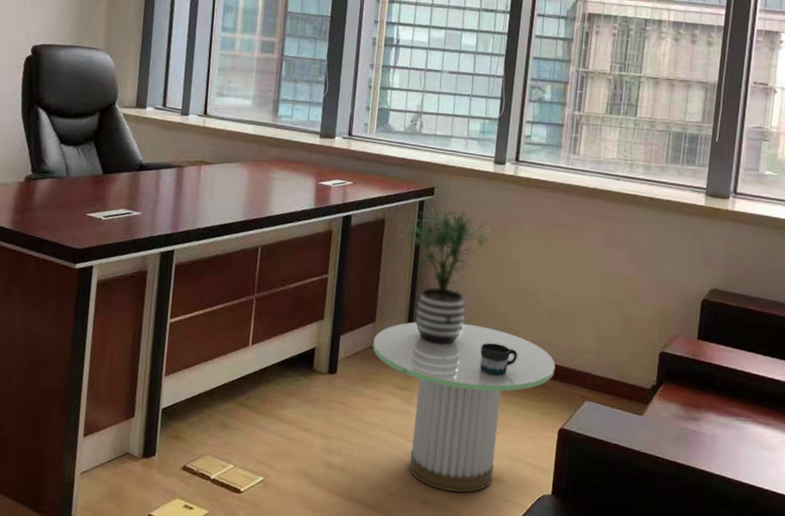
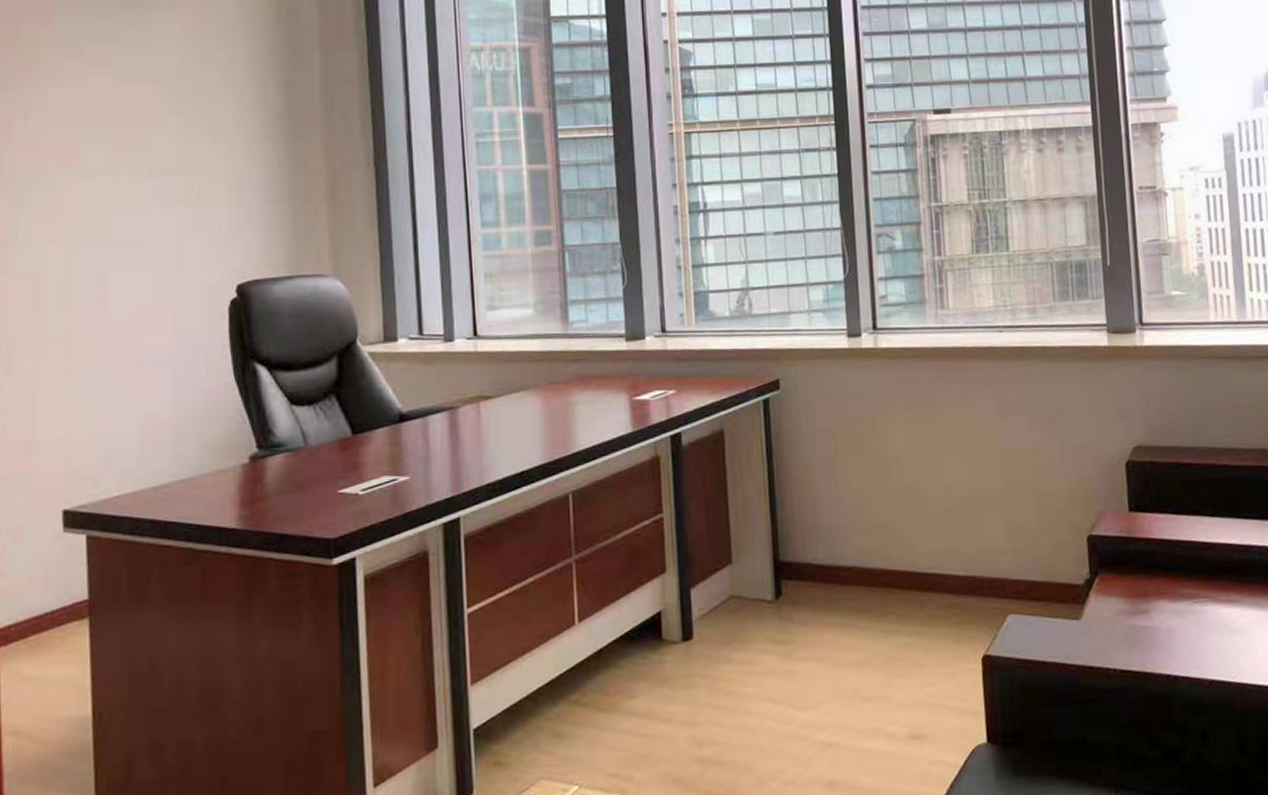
side table: present [373,322,556,493] -> none [733,544,965,766]
potted plant: present [398,208,492,345] -> none [743,401,860,578]
mug: present [480,343,518,376] -> none [869,562,916,605]

